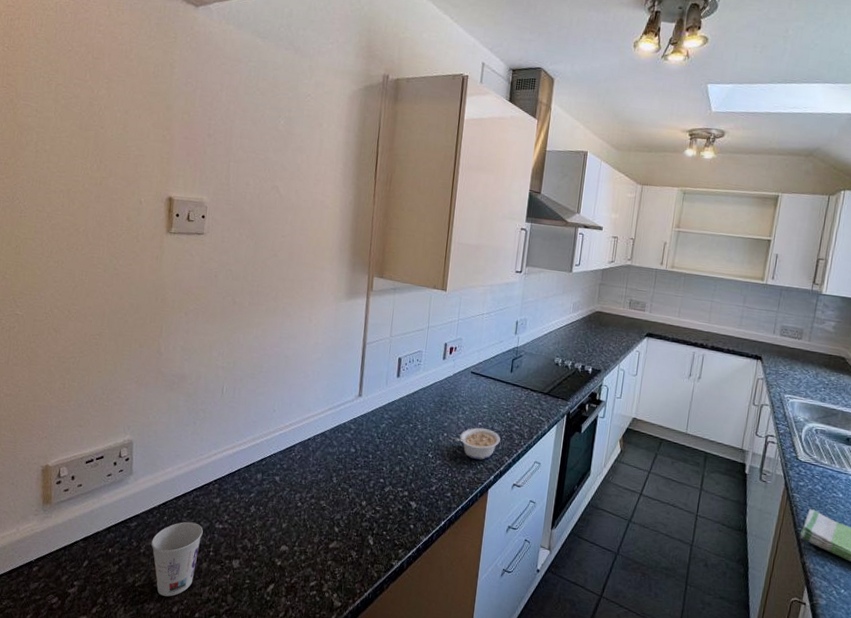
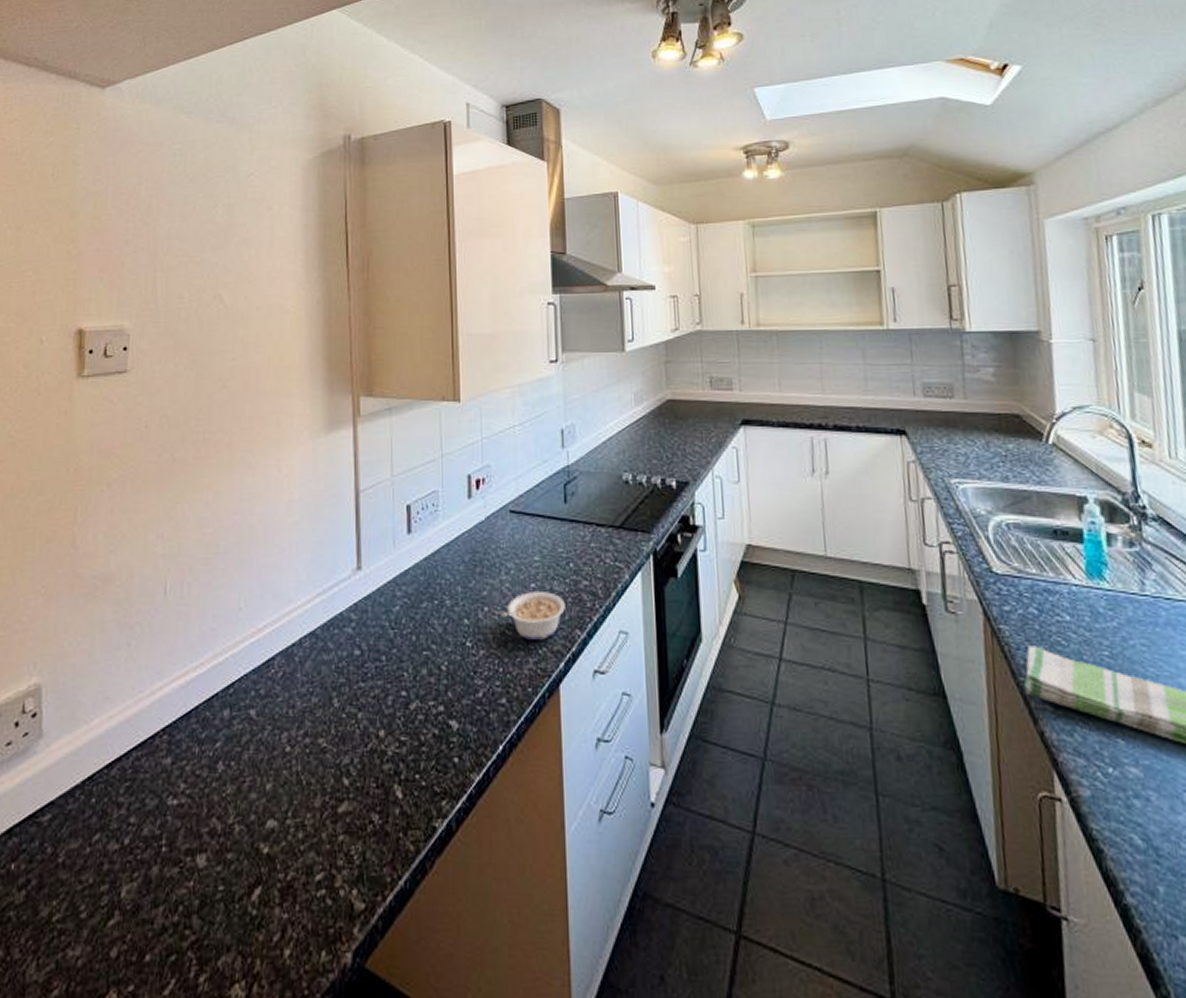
cup: present [151,521,203,597] -> none [74,801,150,932]

